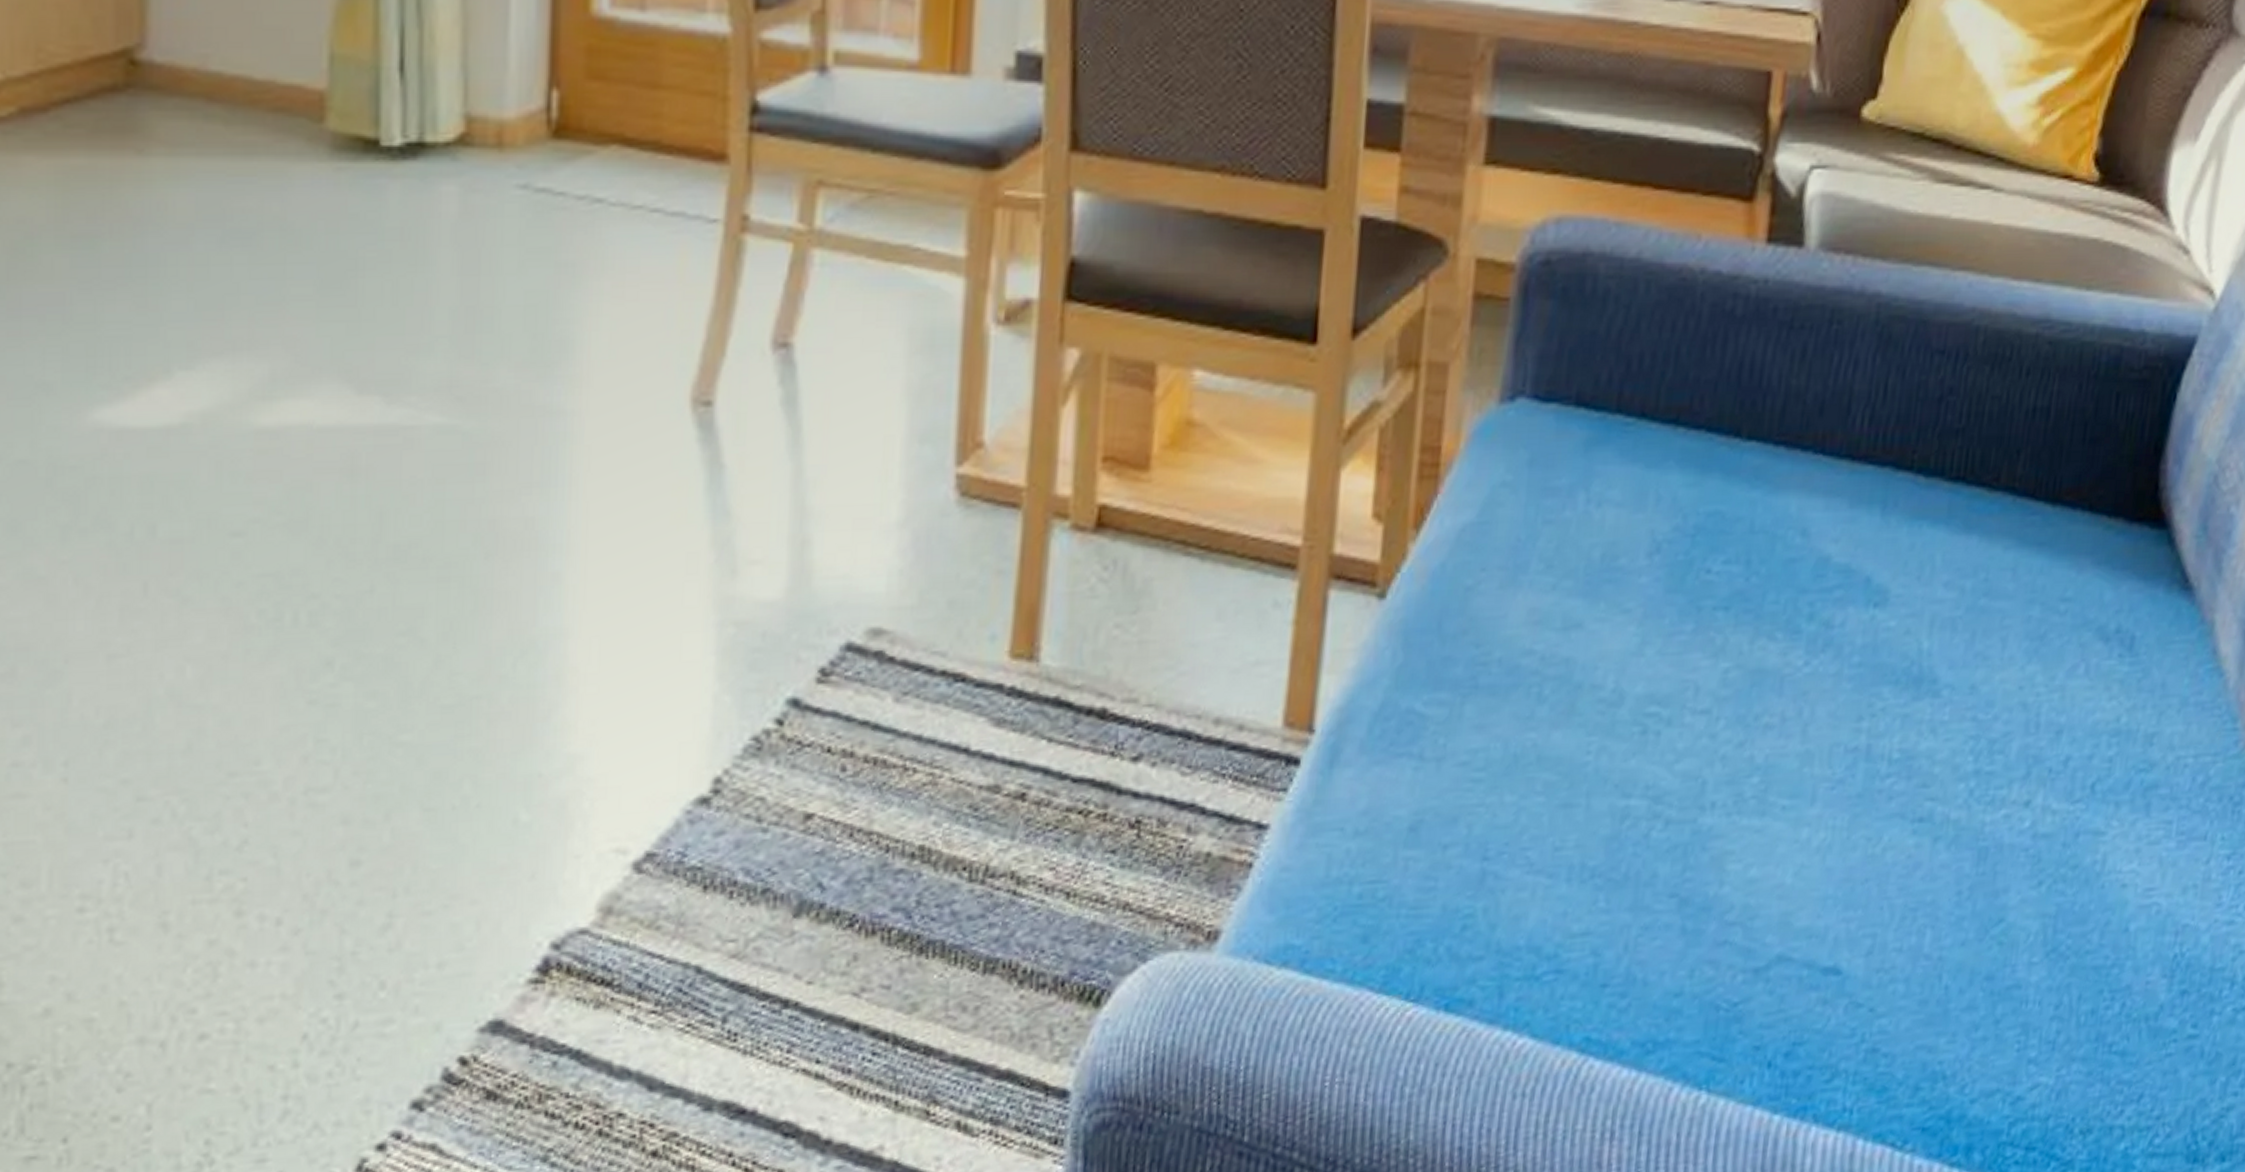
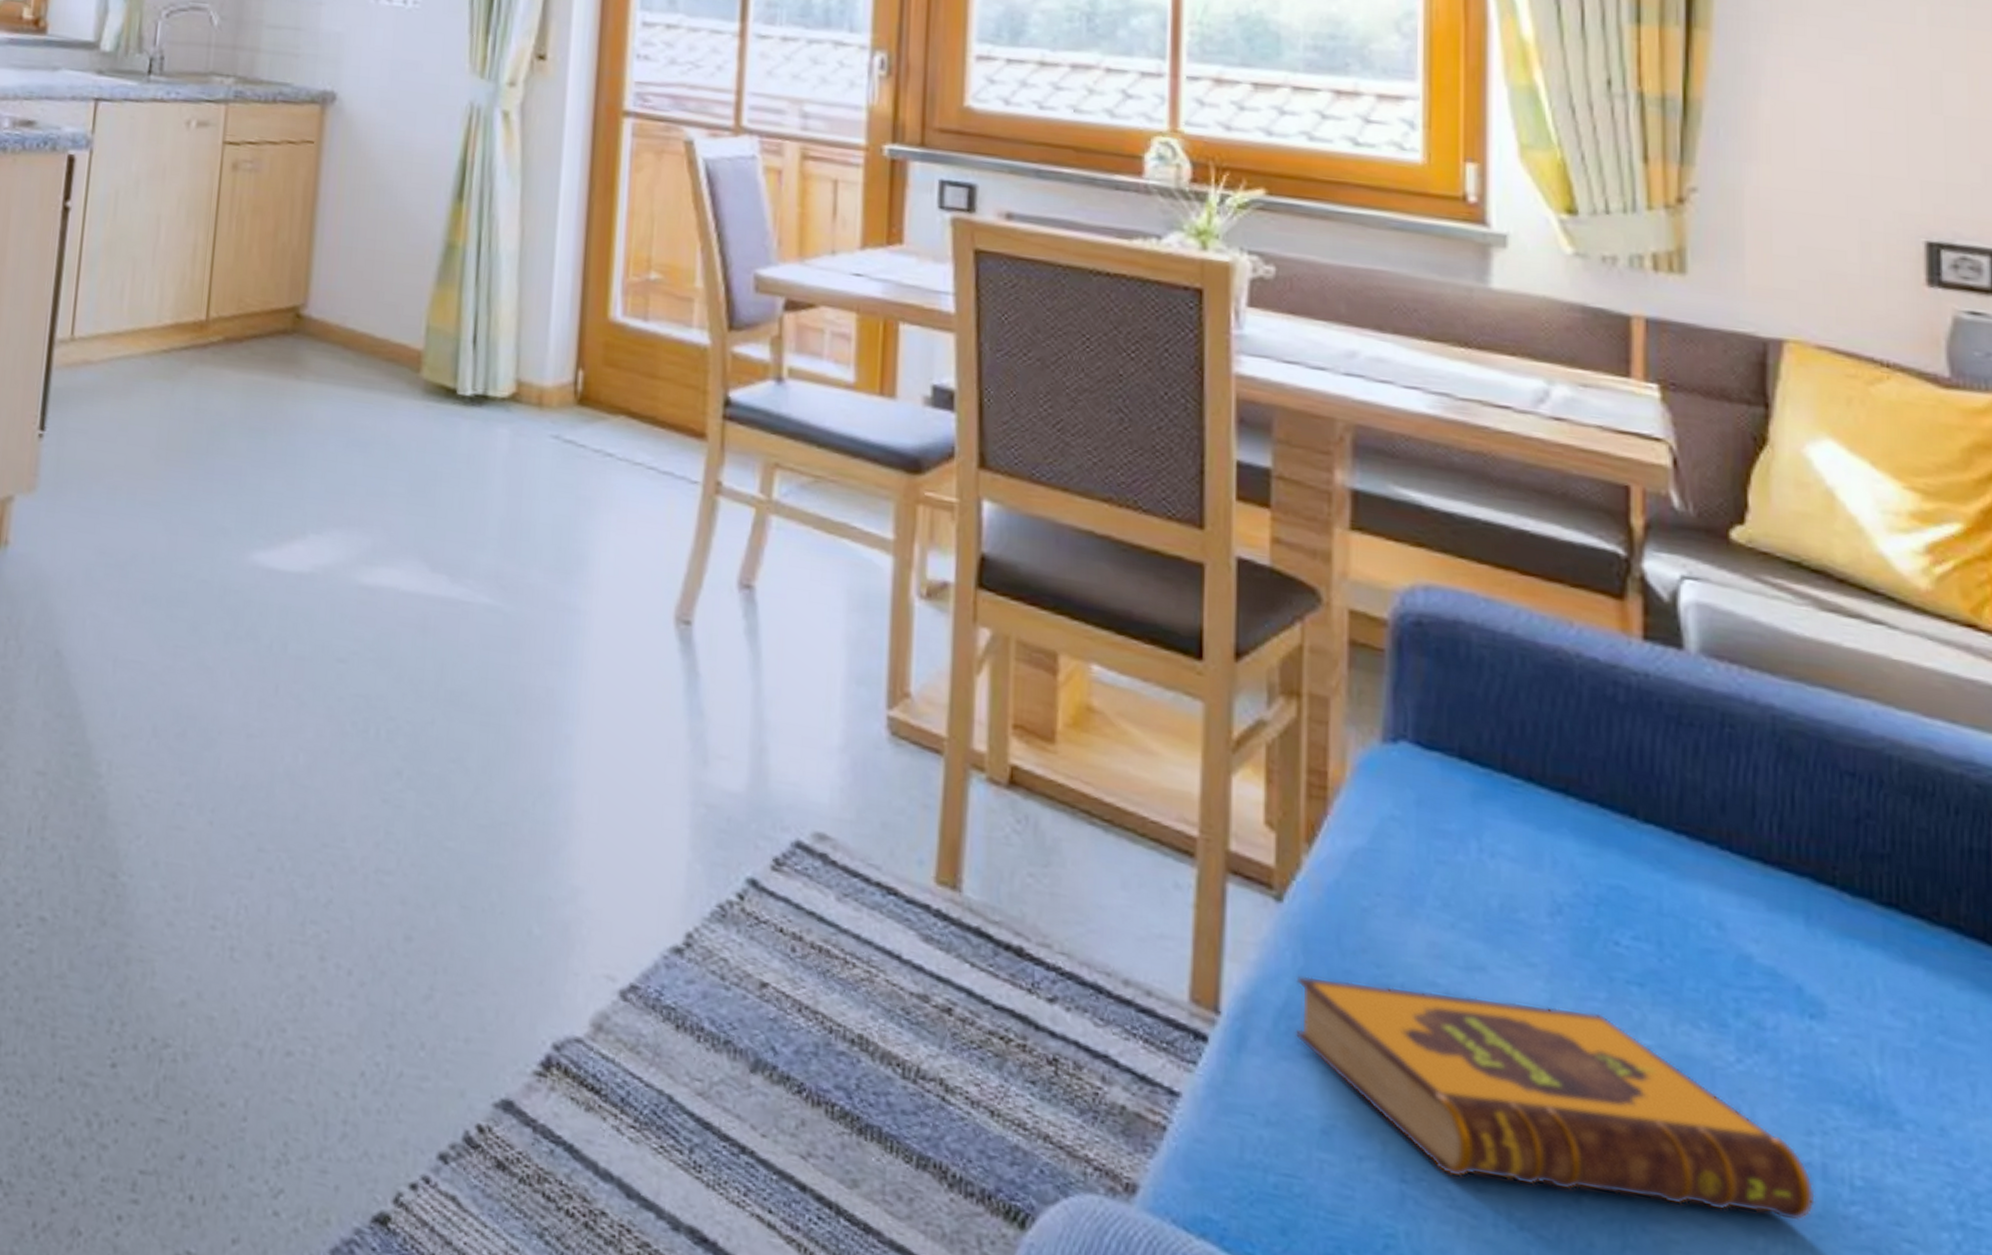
hardback book: none [1389,646,1858,842] -> present [1295,975,1815,1222]

